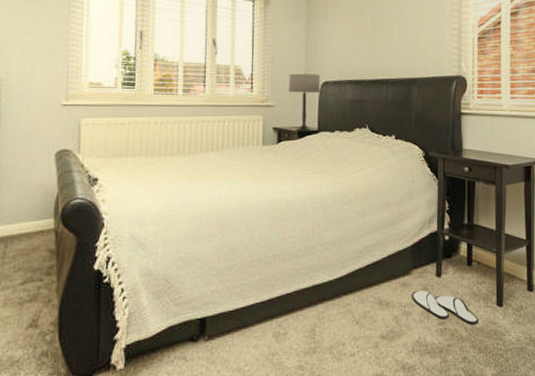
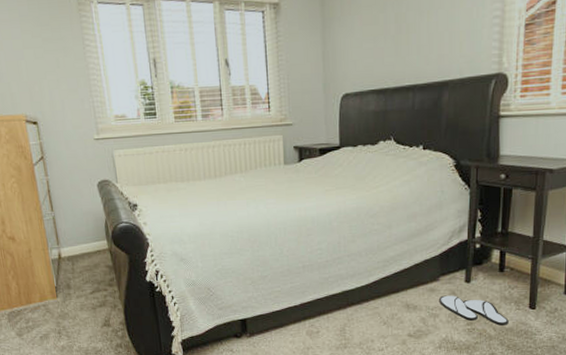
table lamp: present [288,73,321,132] -> none [306,86,341,149]

